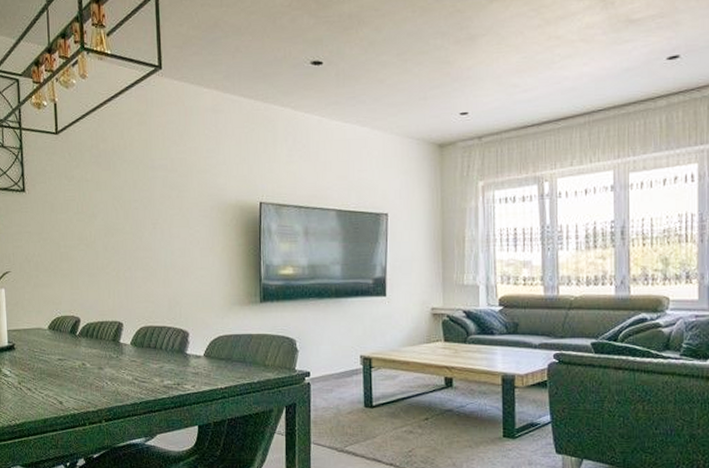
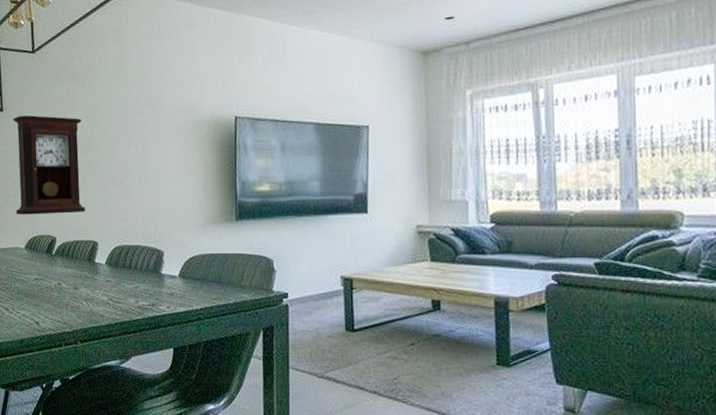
pendulum clock: none [35,196,111,296] -> present [12,115,86,215]

